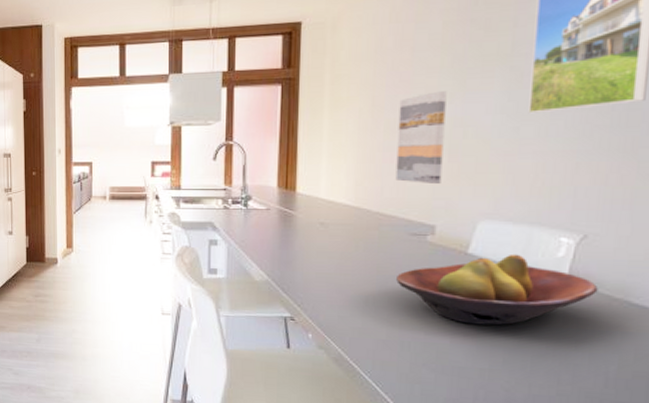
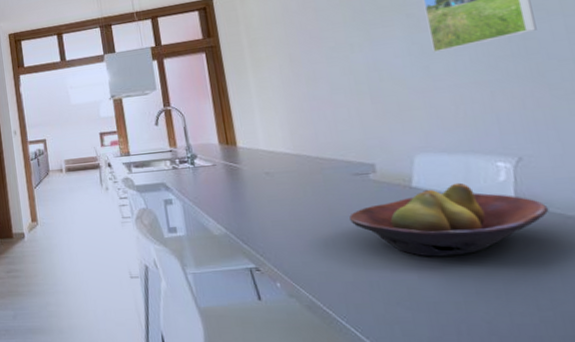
wall art: present [395,91,447,185] -> none [314,42,370,126]

